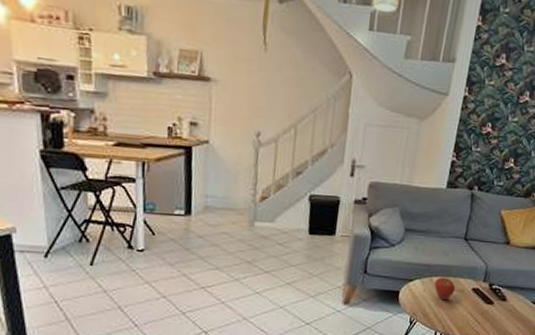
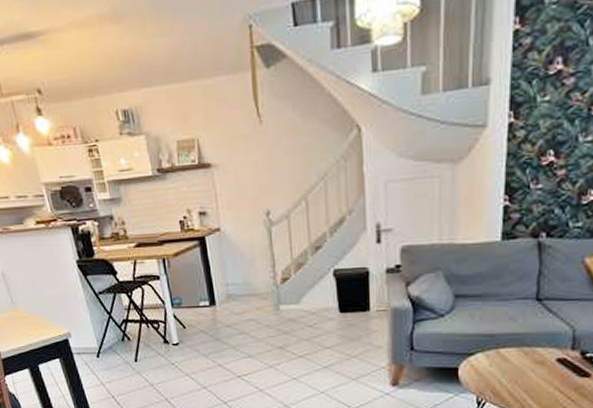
apple: present [434,277,456,301] -> none [503,348,533,376]

